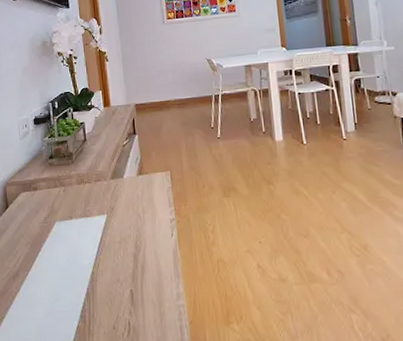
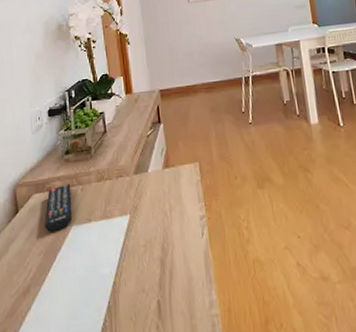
remote control: none [31,185,56,226] -> present [44,183,73,232]

